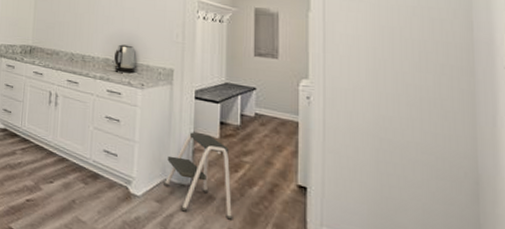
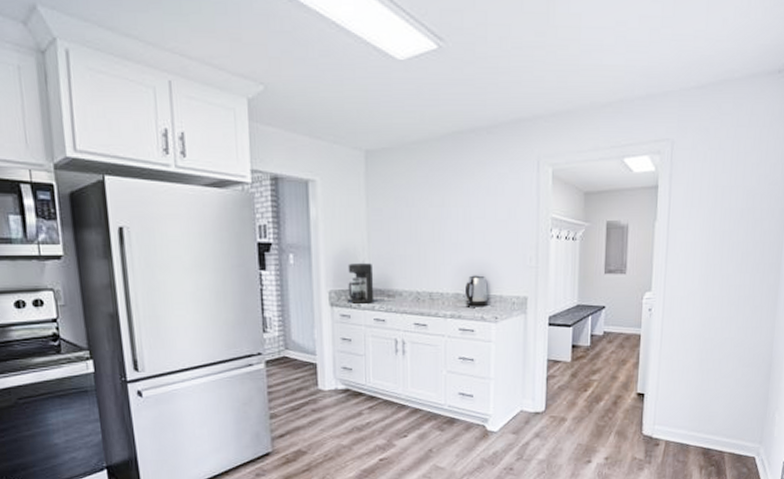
coffee maker: none [13,24,37,59] -> present [347,263,374,305]
step stool: present [164,132,233,220] -> none [519,359,582,438]

